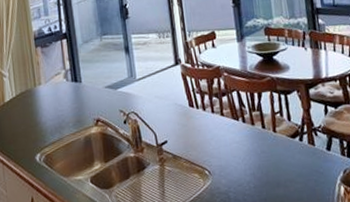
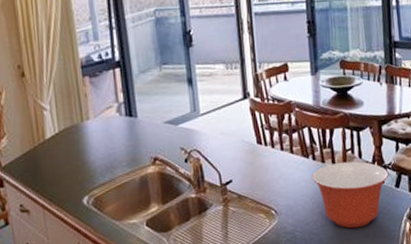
mixing bowl: none [242,124,319,191] -> present [311,161,389,228]

